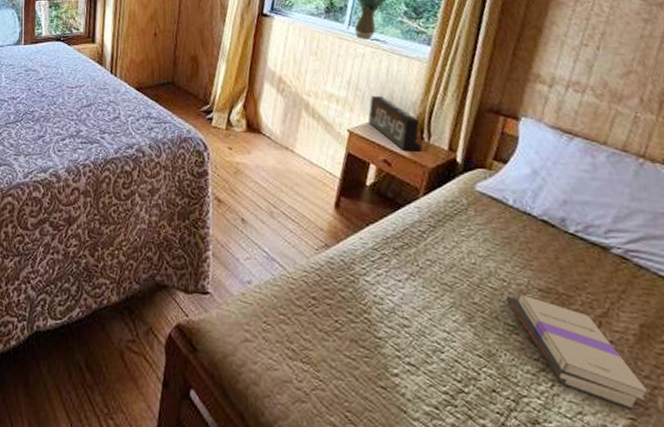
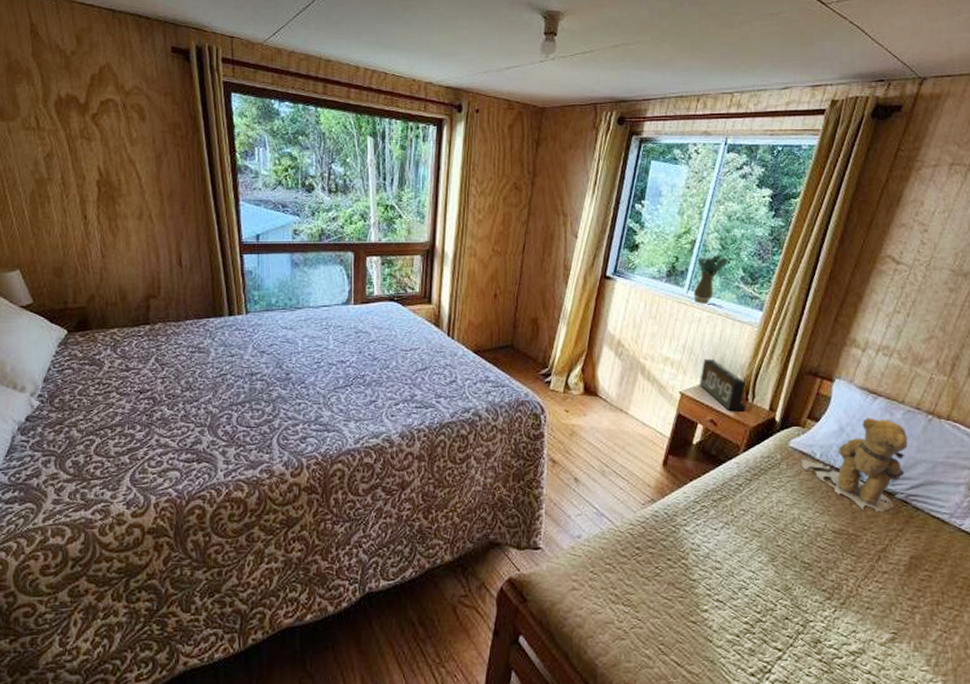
teddy bear: none [490,160,619,269] -> present [800,418,908,512]
books: present [506,294,648,409] -> none [805,536,909,626]

